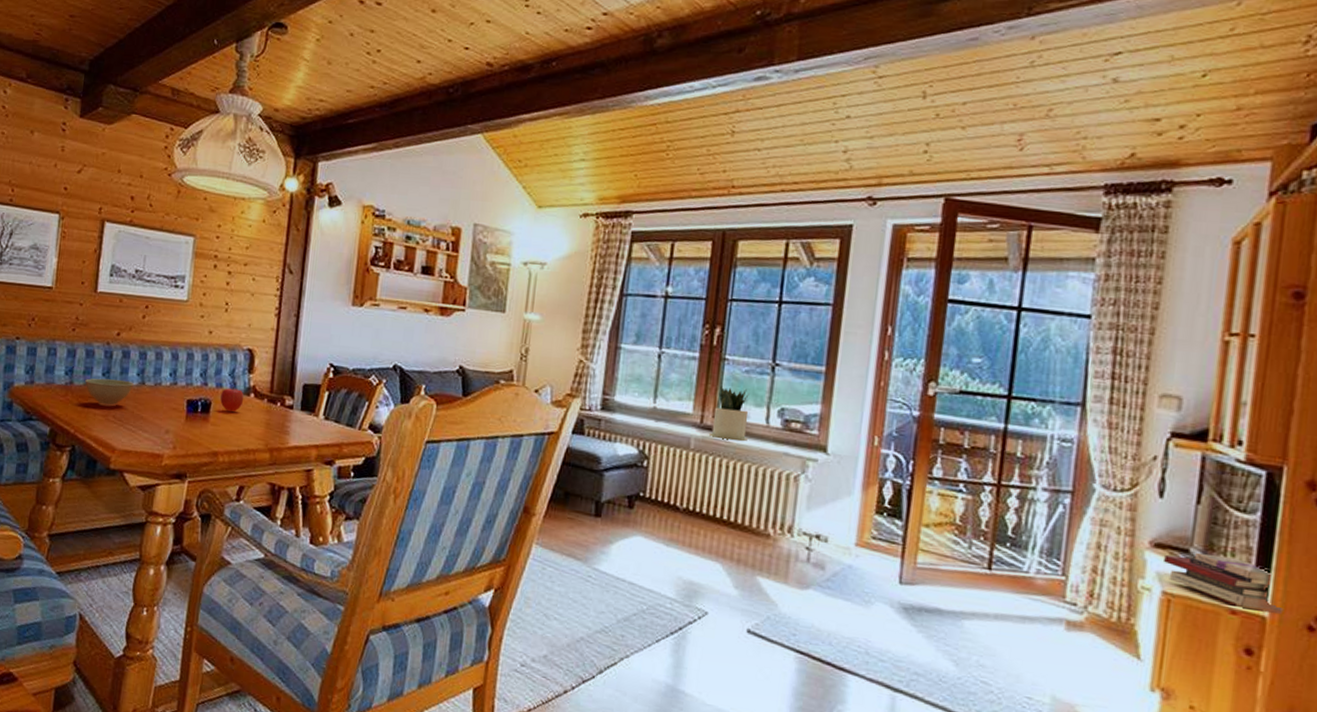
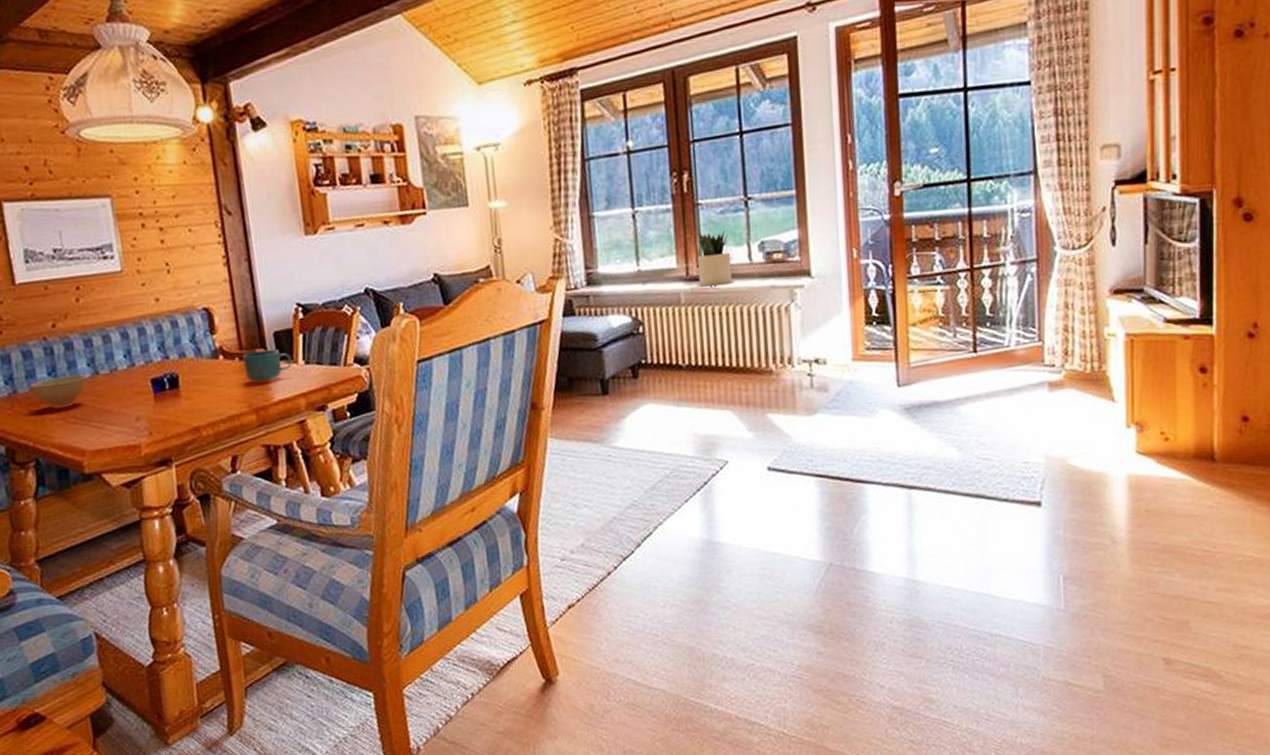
fruit: present [220,386,244,412] -> none [186,352,214,381]
cup: none [269,397,314,428] -> present [243,349,292,383]
books: present [1164,552,1284,615] -> none [1123,286,1228,332]

